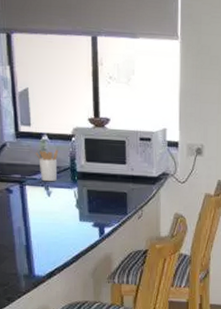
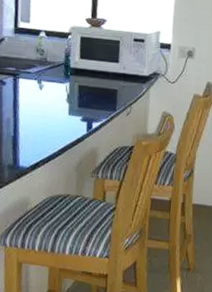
utensil holder: present [35,149,59,182] -> none [31,45,54,76]

